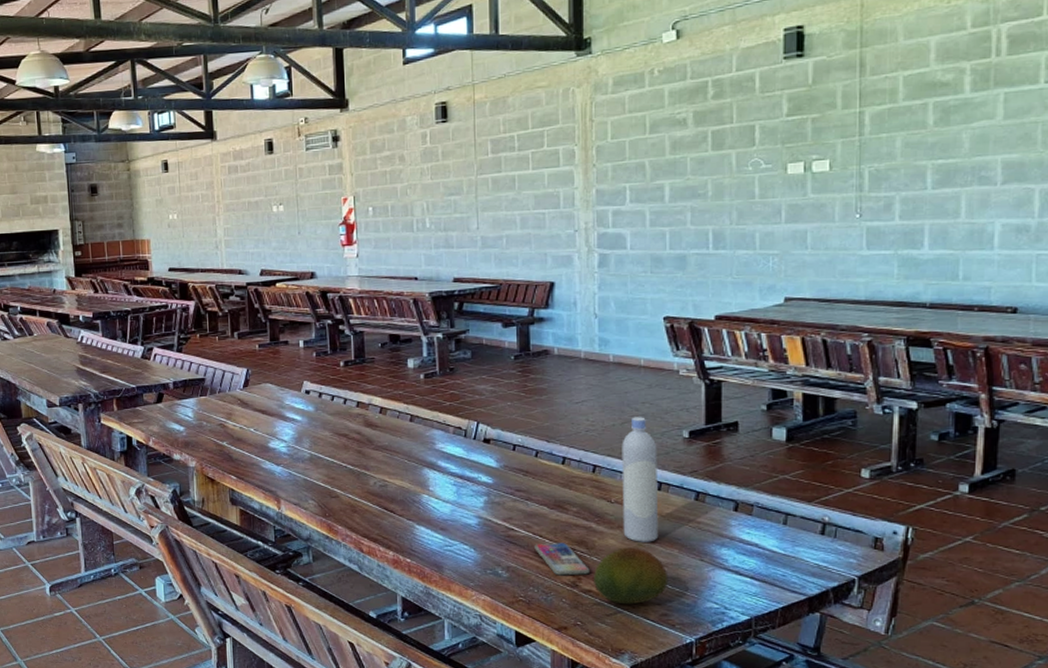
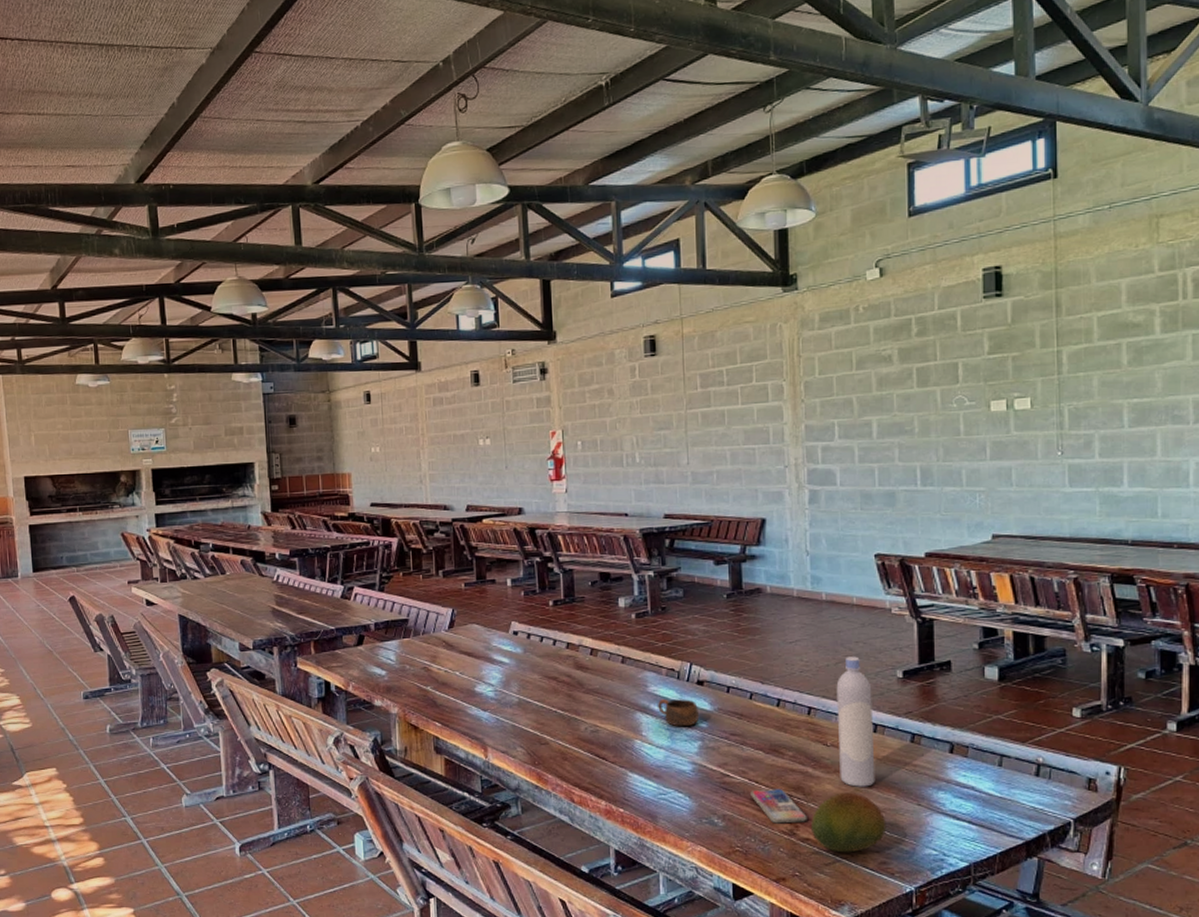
cup: none [445,456,486,483] -> present [658,699,700,727]

